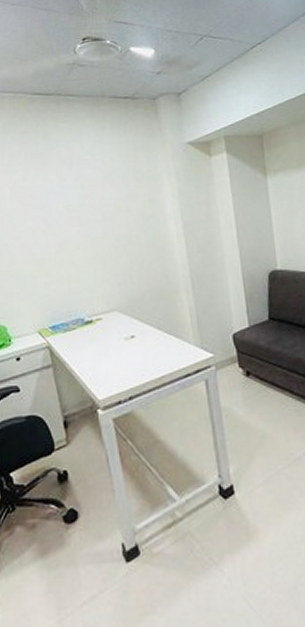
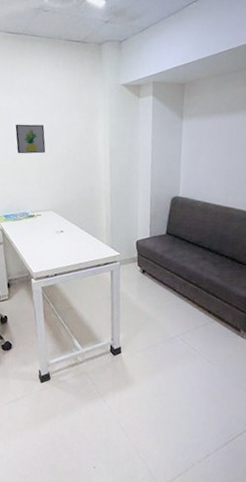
wall art: none [56,202,100,242] -> present [15,124,46,154]

